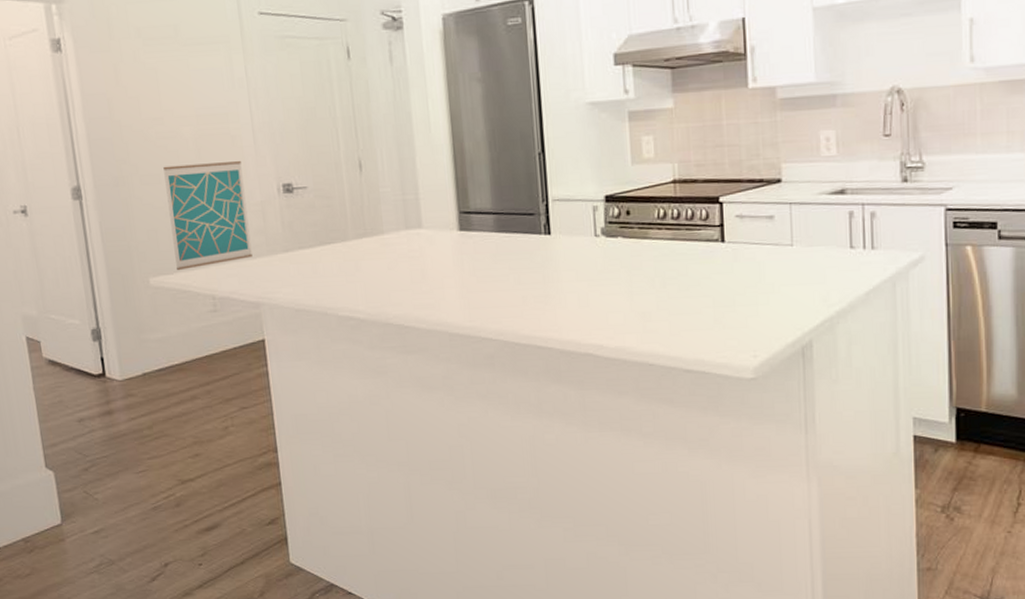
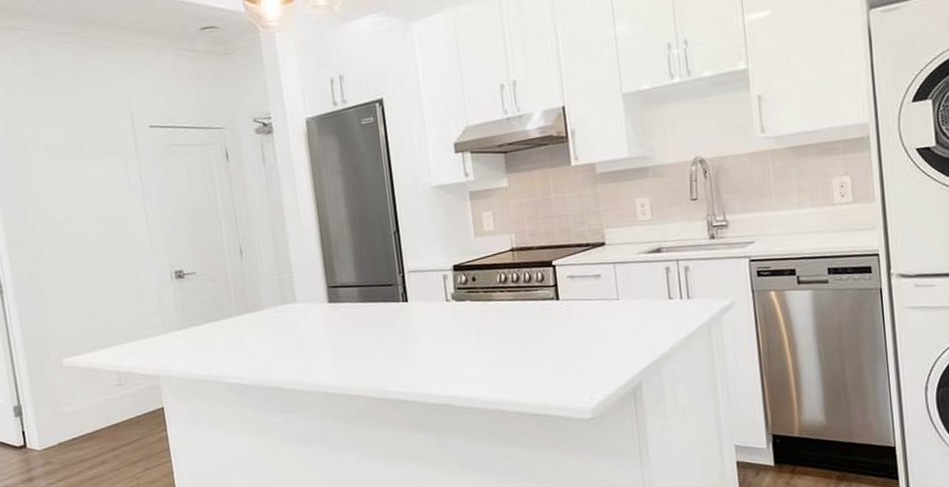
wall art: present [163,161,253,271] -> none [72,253,151,352]

